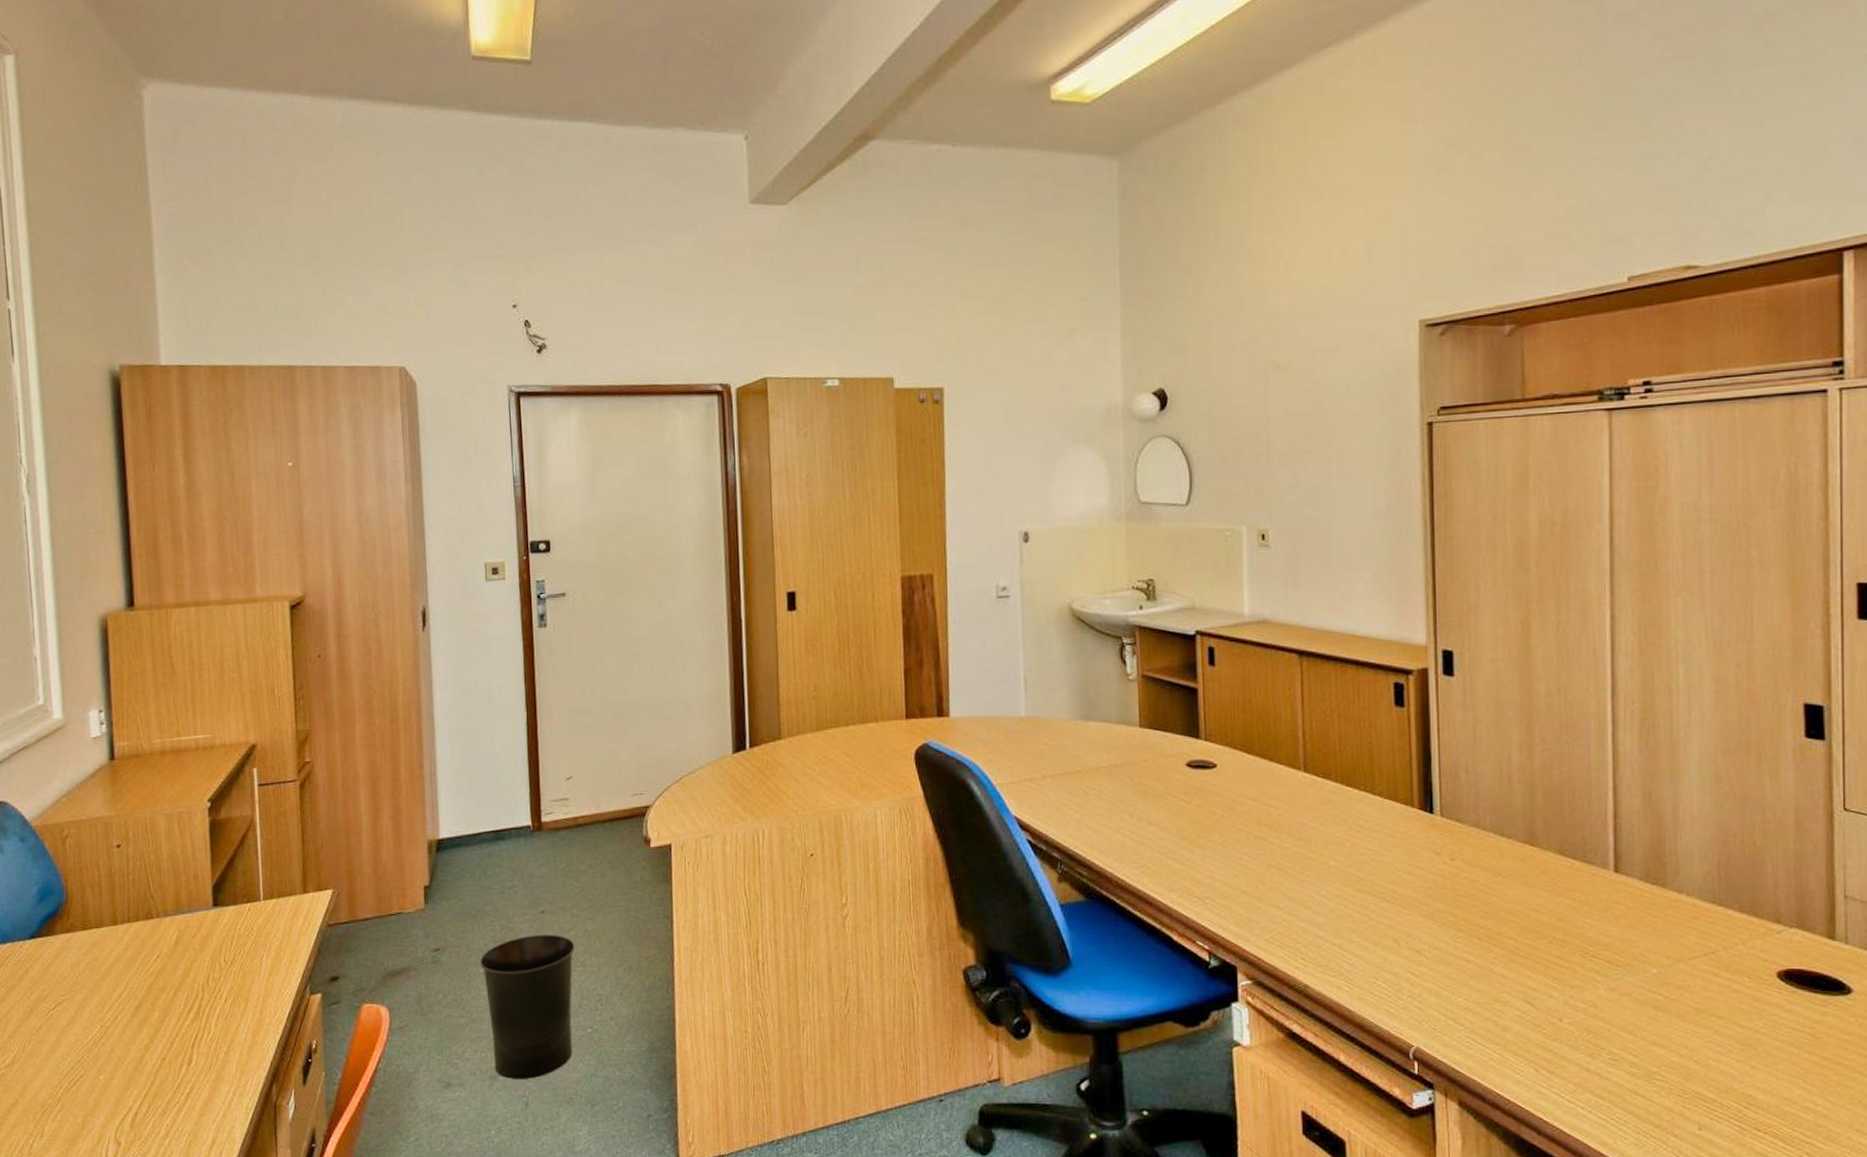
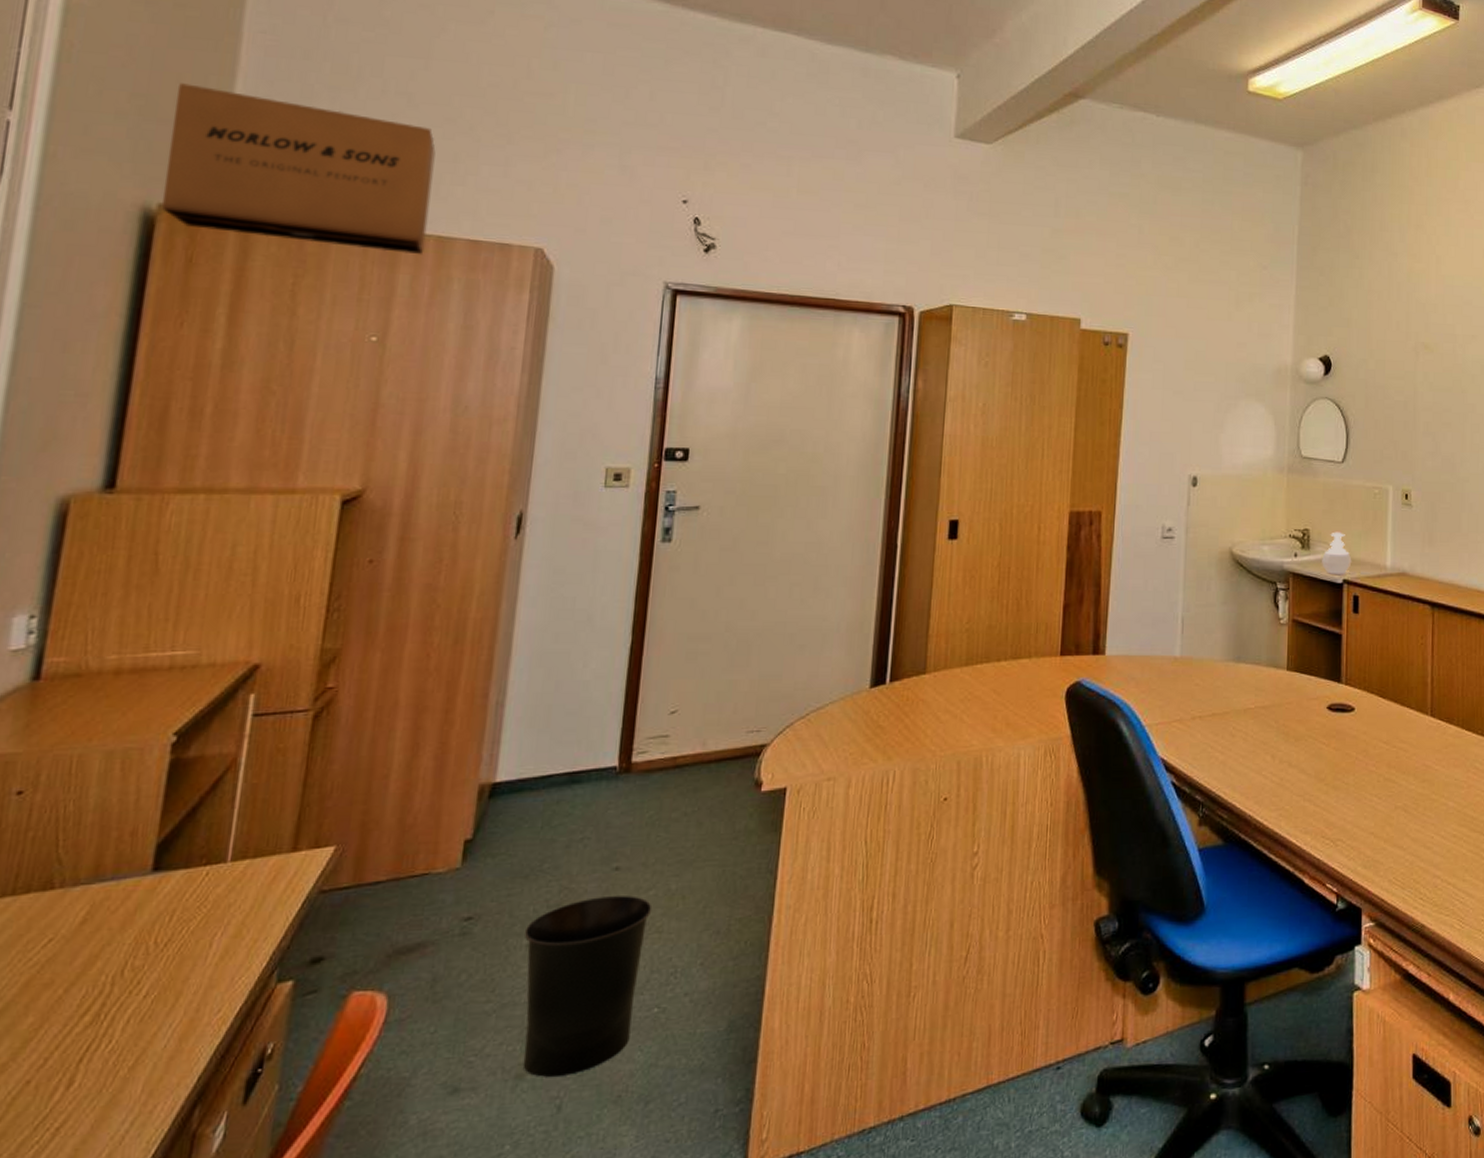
box: none [114,257,315,386] -> present [161,83,436,255]
soap dispenser: none [1170,580,1204,627] -> present [1322,531,1352,576]

